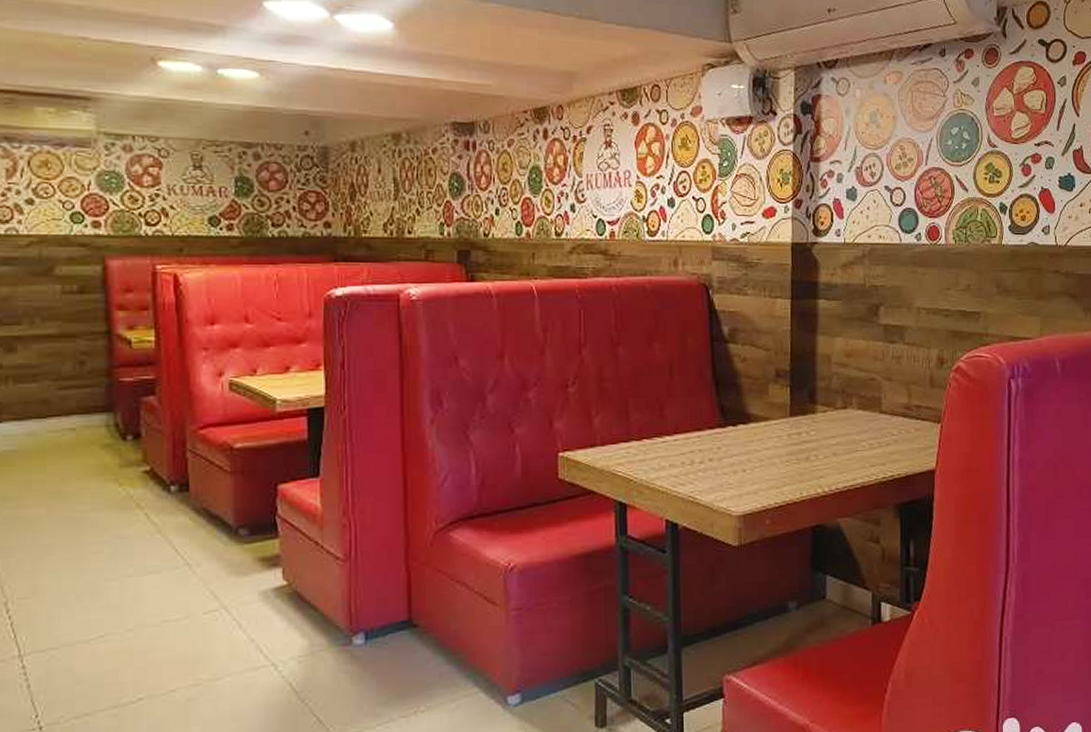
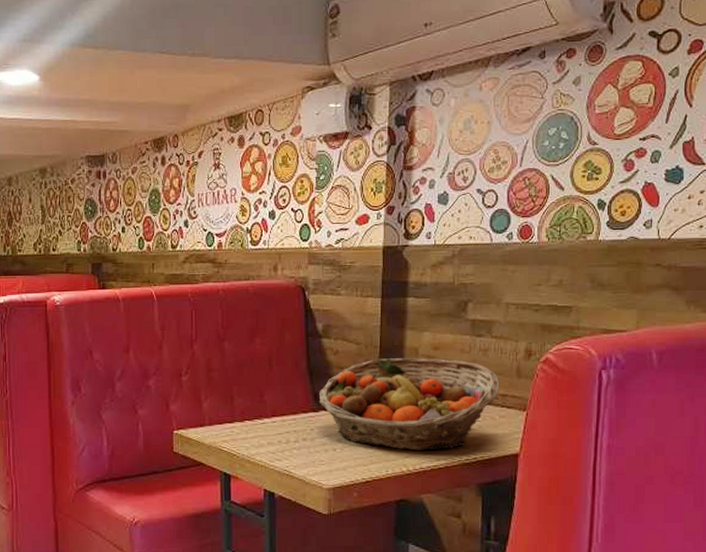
fruit basket: none [725,366,914,470] -> present [318,358,500,451]

